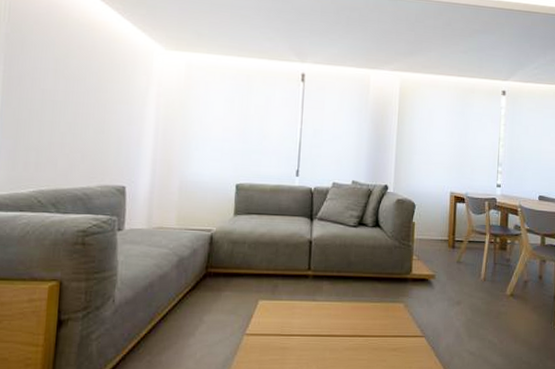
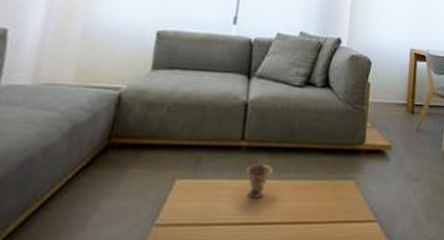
teacup: none [313,289,335,316] -> present [245,164,273,198]

